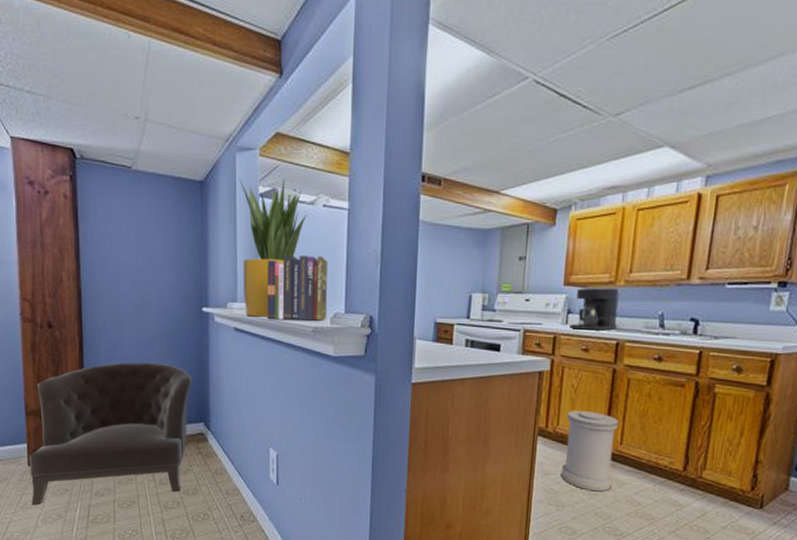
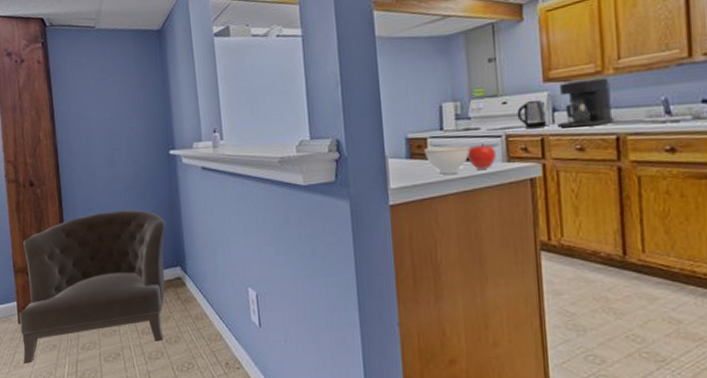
planter: present [239,177,307,317] -> none [193,15,262,154]
books: present [267,255,328,321] -> none [228,85,293,154]
bowl: none [450,333,492,360] -> present [424,145,471,174]
fruit: none [488,335,513,360] -> present [468,143,496,170]
kettle: none [536,300,562,327] -> present [517,99,548,130]
trash can: present [560,411,620,492] -> none [570,218,641,311]

